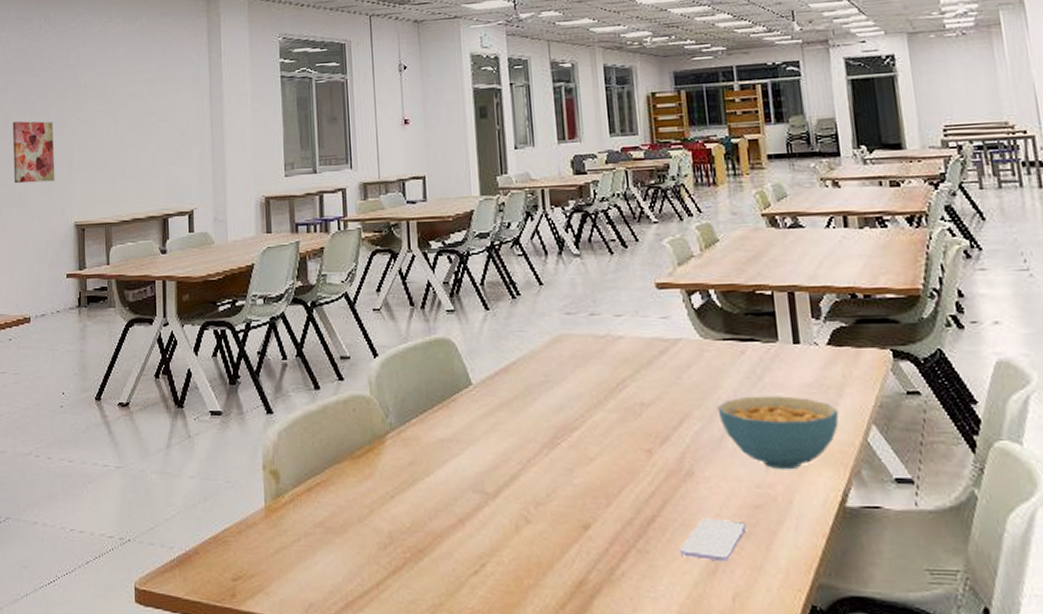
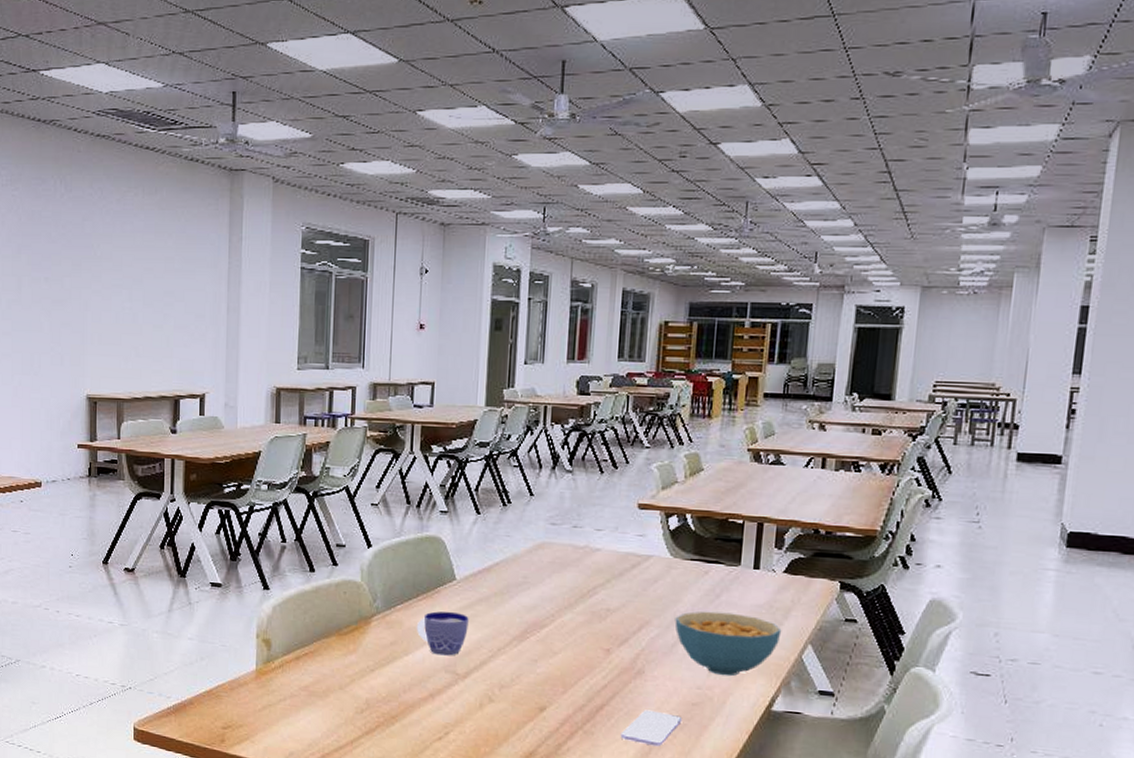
wall art: present [12,121,55,184] -> none [25,286,68,352]
cup: none [435,421,492,473] -> present [416,611,469,656]

